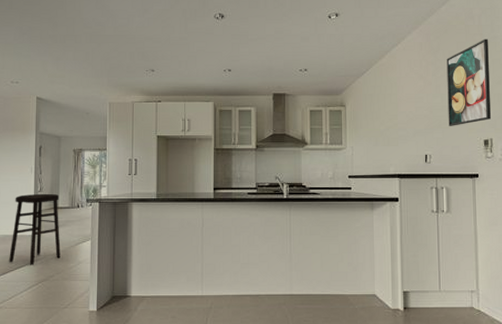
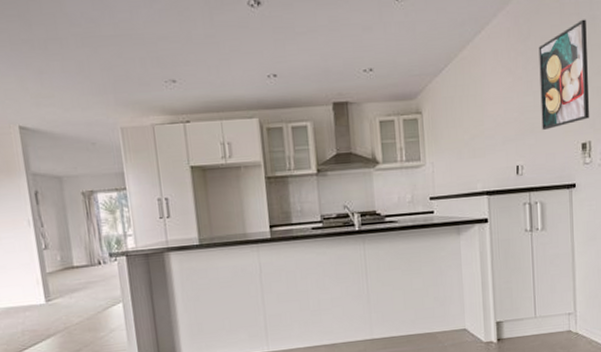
stool: present [9,193,61,265] -> none [13,250,87,341]

